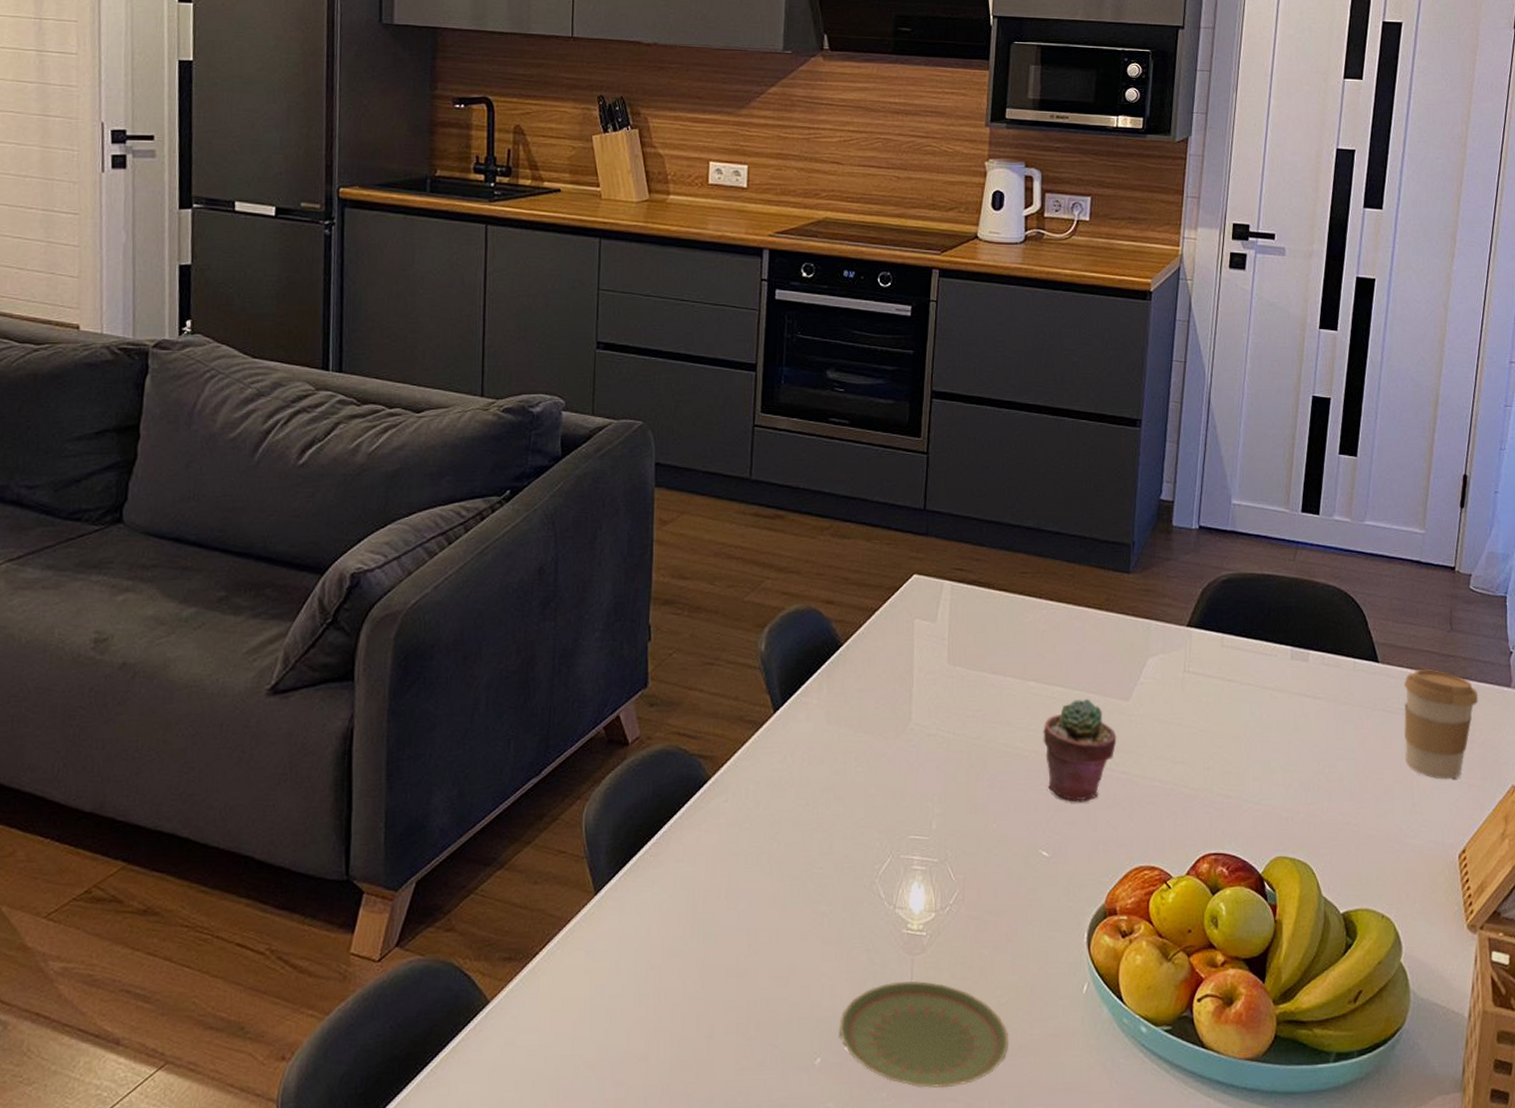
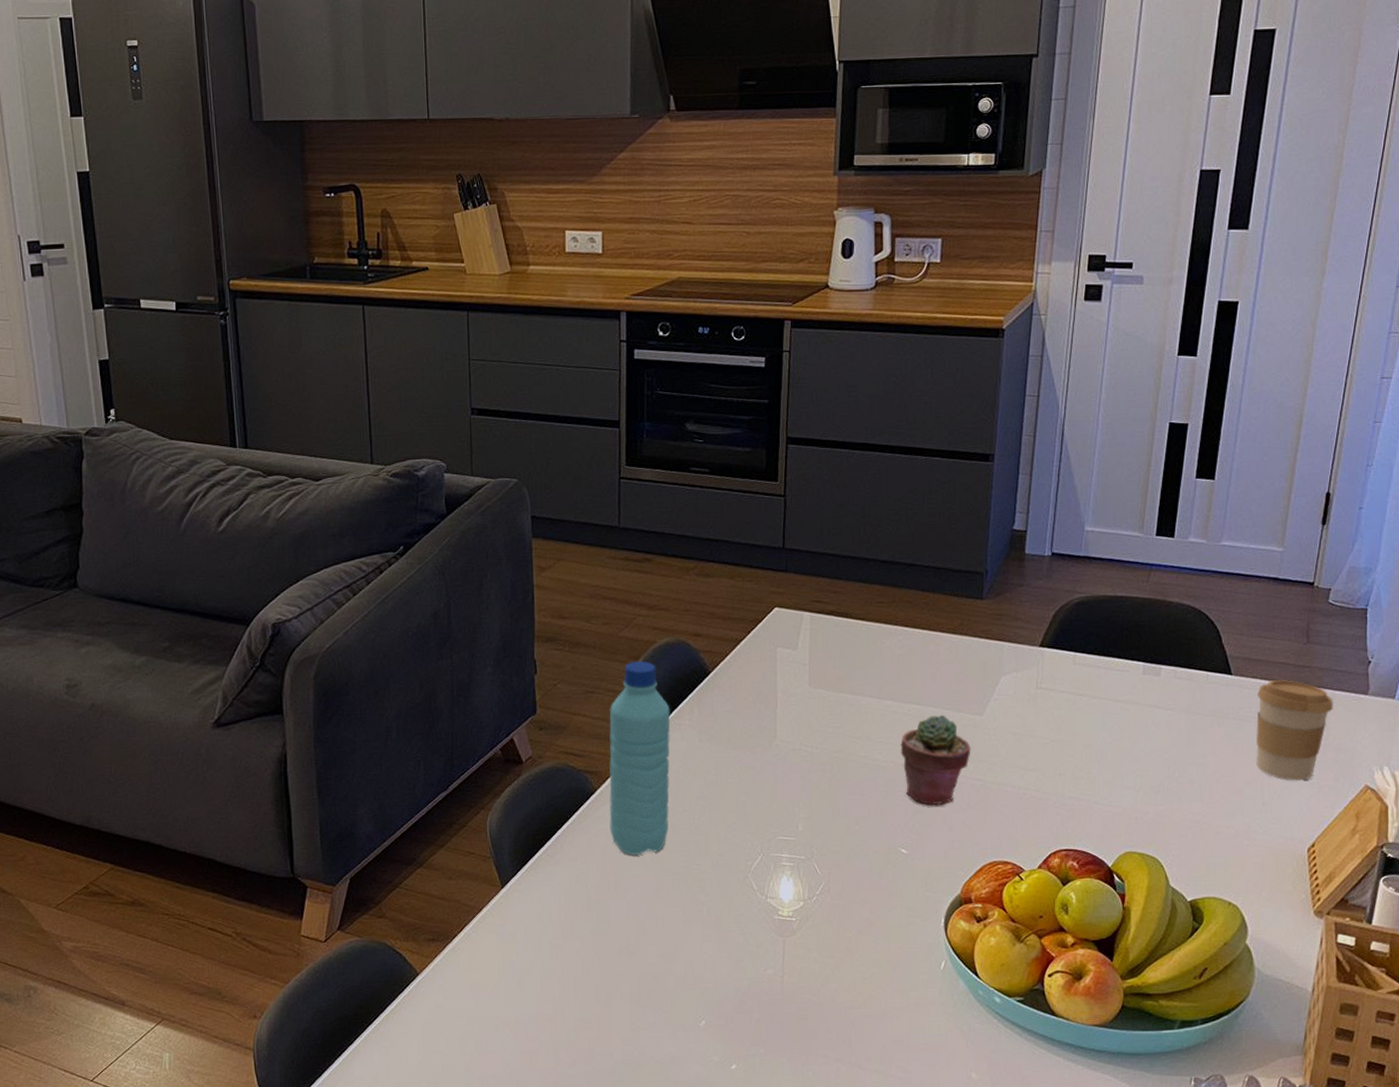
water bottle: none [723,630,797,857] -> present [609,661,671,856]
plate: present [839,980,1008,1089] -> none [720,958,873,1047]

